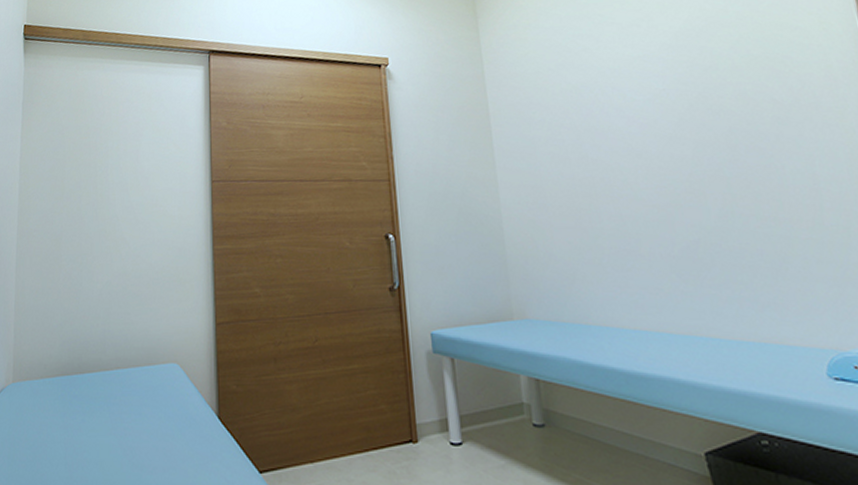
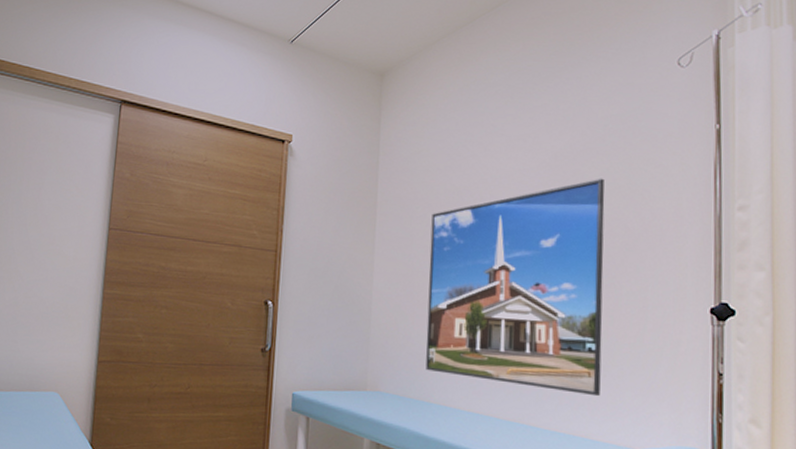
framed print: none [551,51,786,294] -> present [425,178,605,397]

